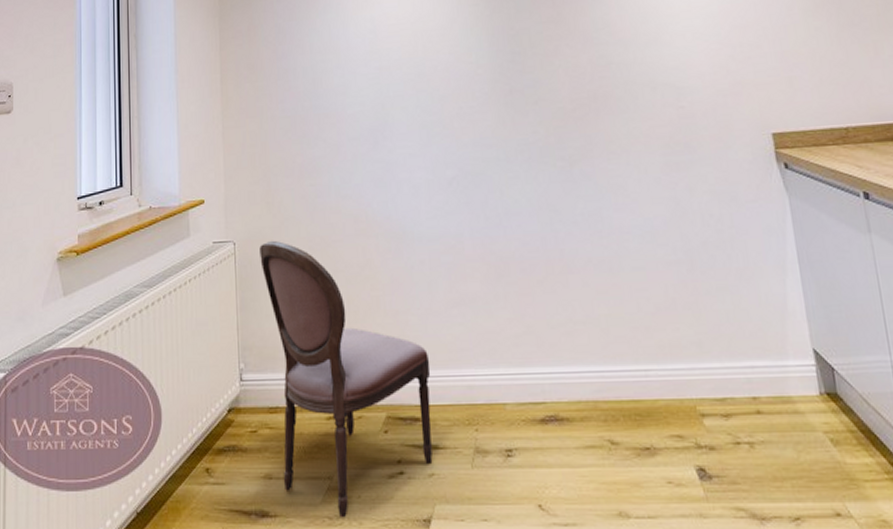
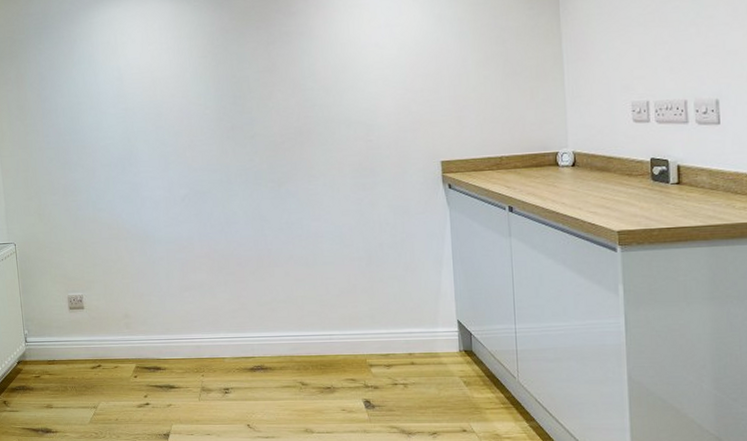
dining chair: present [259,240,433,518] -> none [35,242,171,433]

